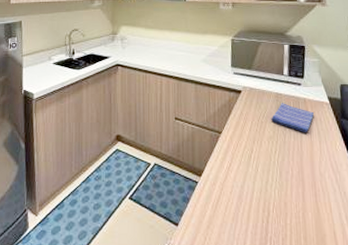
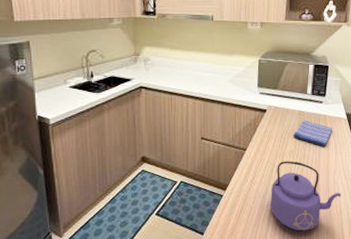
kettle: none [249,147,330,231] -> present [271,161,342,231]

